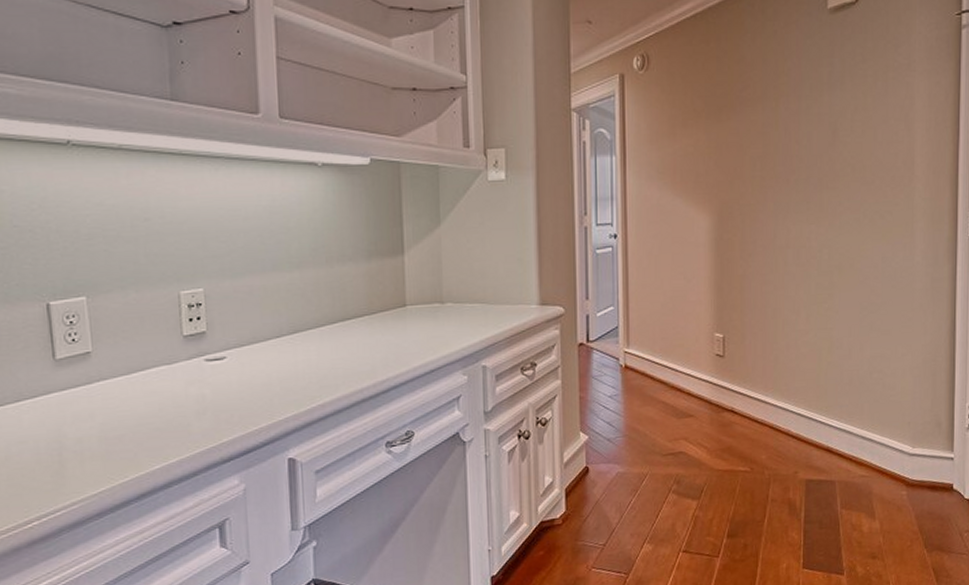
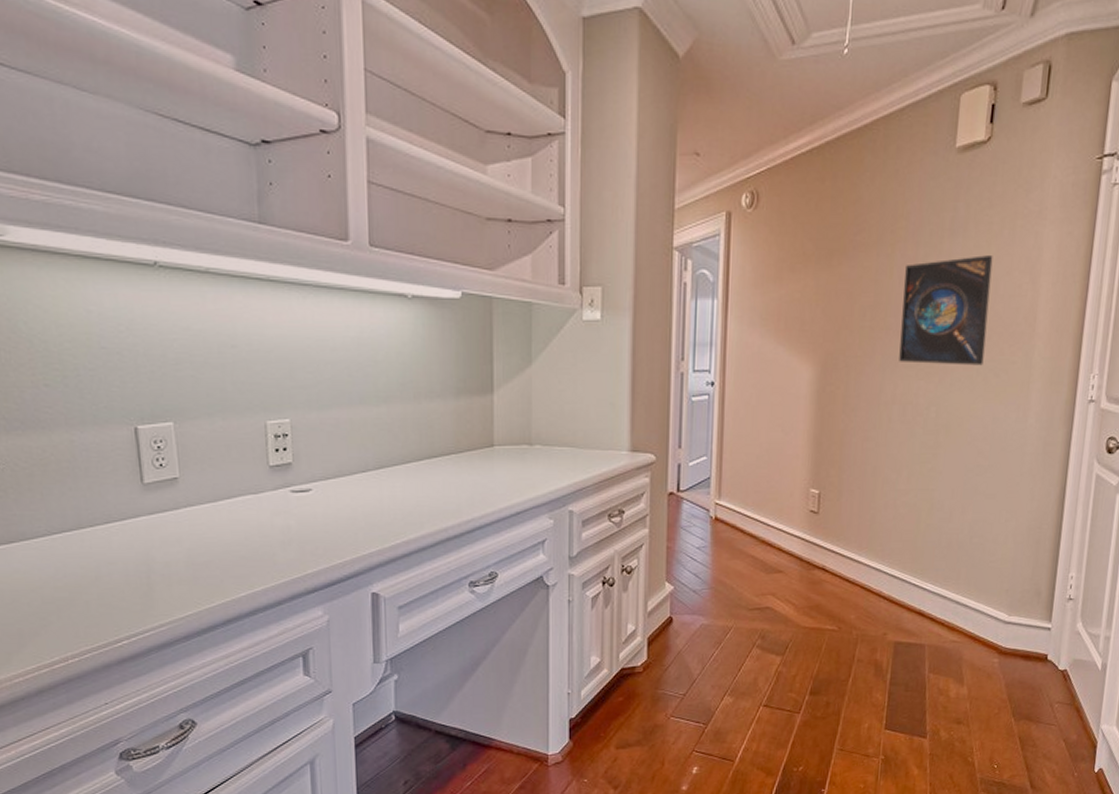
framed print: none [790,106,870,209] -> present [899,255,993,366]

